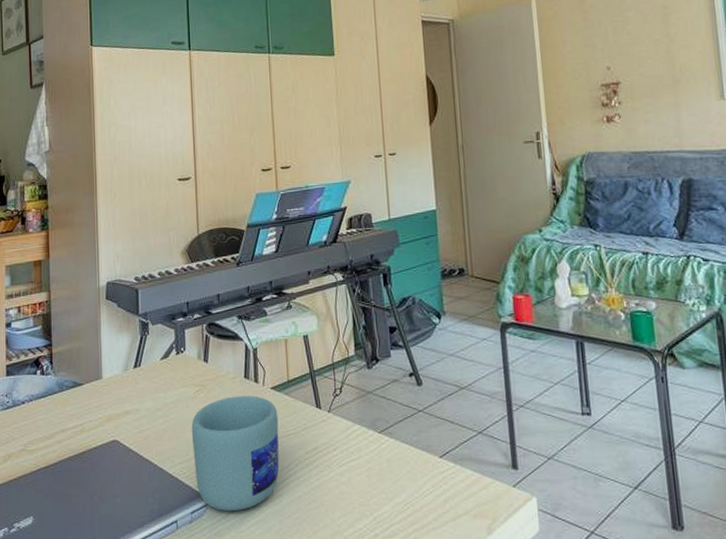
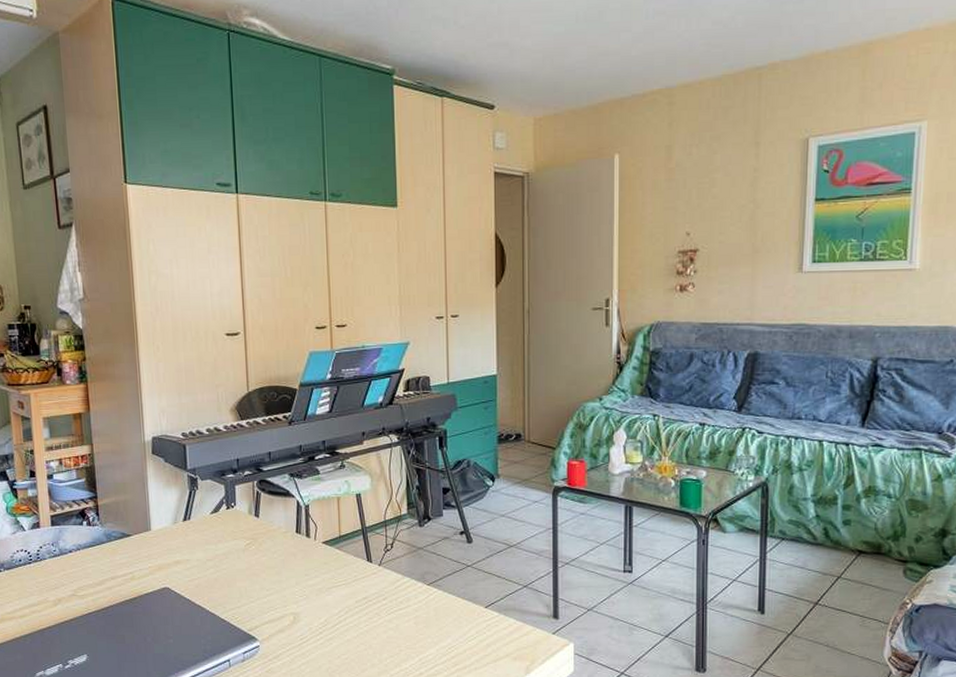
mug: present [191,396,280,512] -> none [242,549,330,653]

